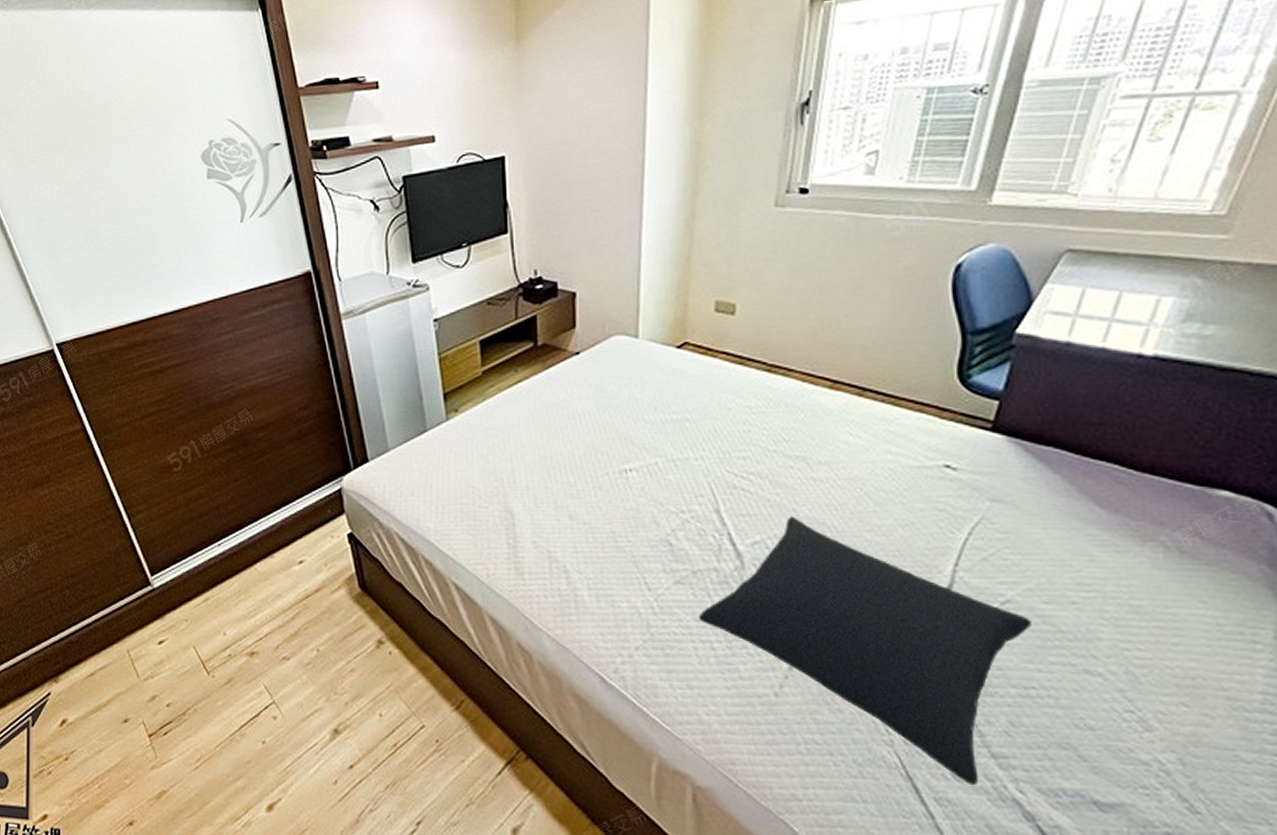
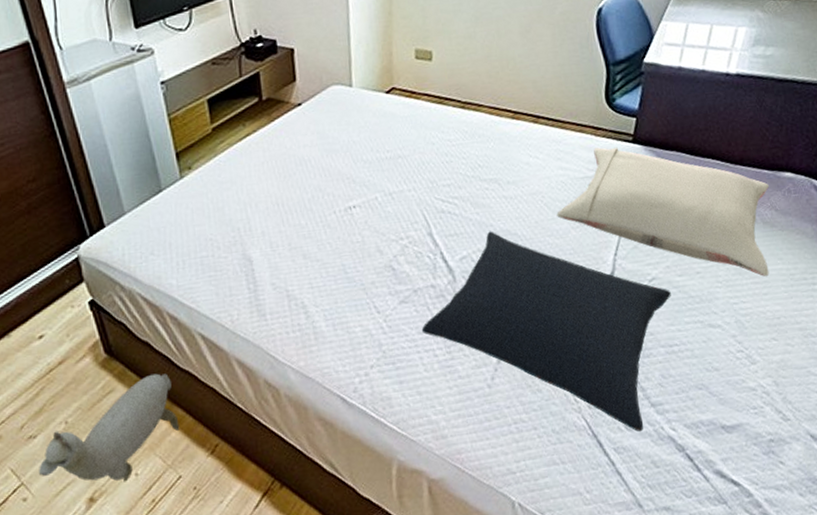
plush toy: none [290,616,426,721] -> present [39,373,180,482]
pillow: none [880,433,1193,621] -> present [557,147,770,276]

